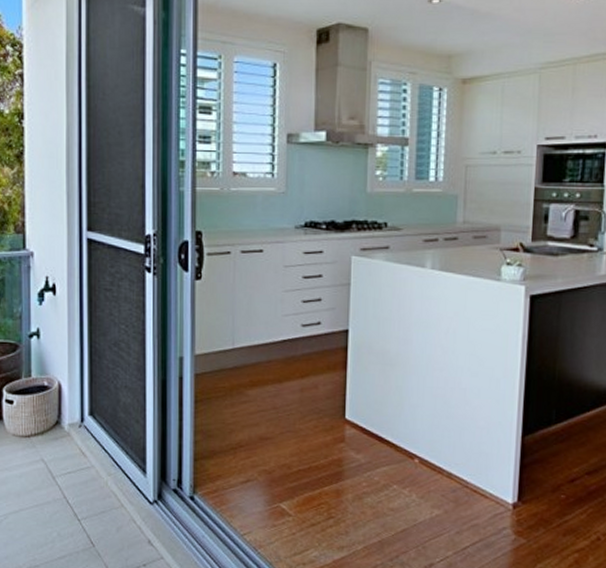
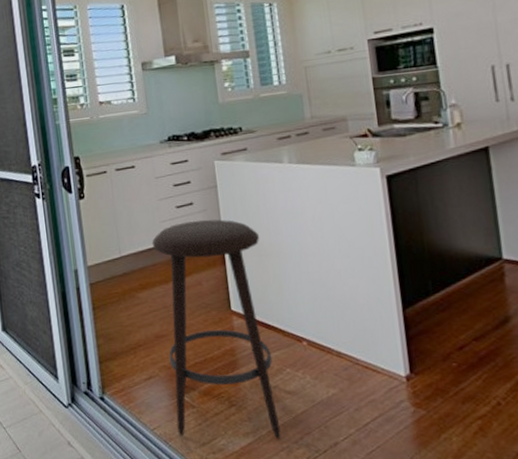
stool: none [269,318,388,554] -> present [152,219,281,438]

